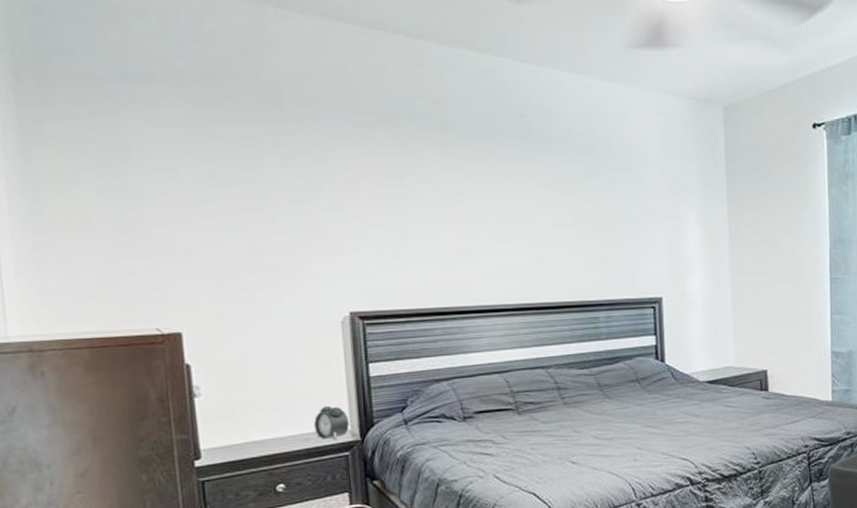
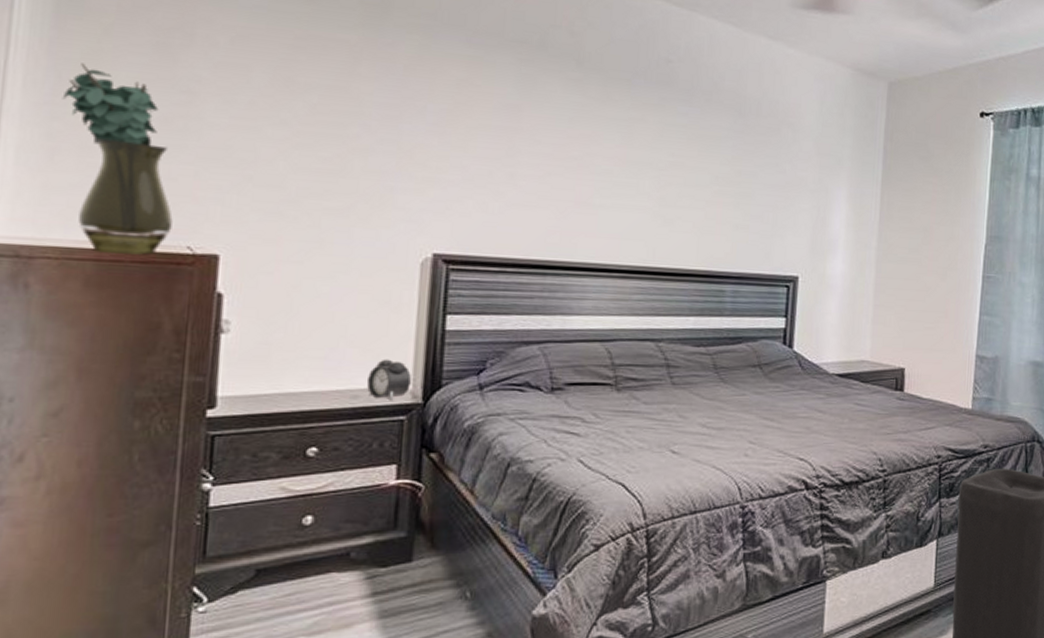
vase: none [39,184,142,341] -> present [62,63,173,255]

